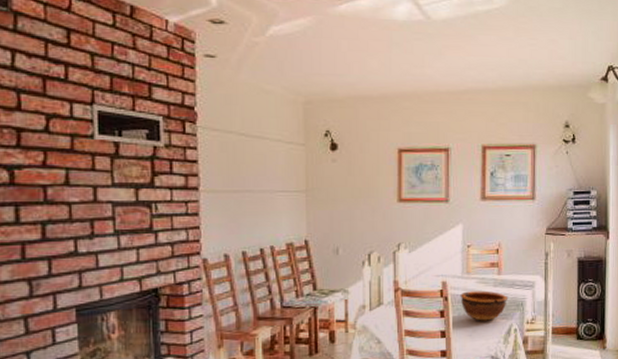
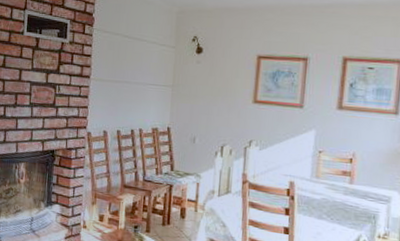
bowl: present [460,290,507,321] -> none [307,194,358,227]

